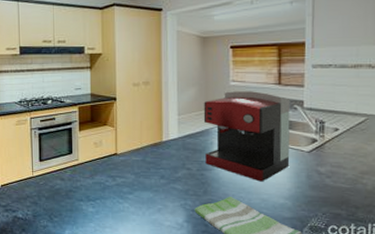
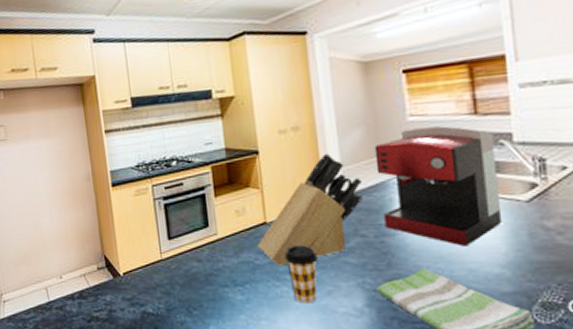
knife block: none [109,104,191,188] -> present [257,153,363,266]
coffee cup: none [128,172,153,217] -> present [284,245,318,304]

